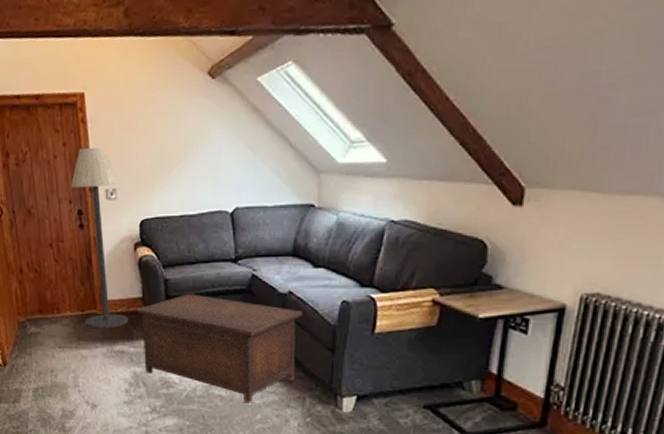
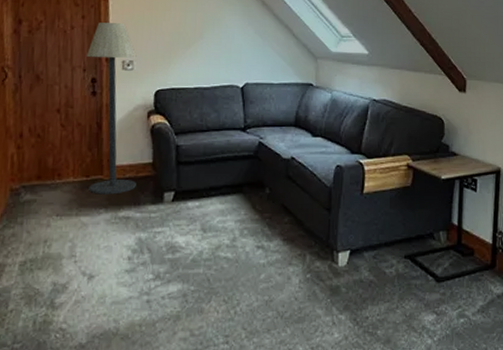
cabinet: present [136,294,302,404] -> none [145,159,303,264]

